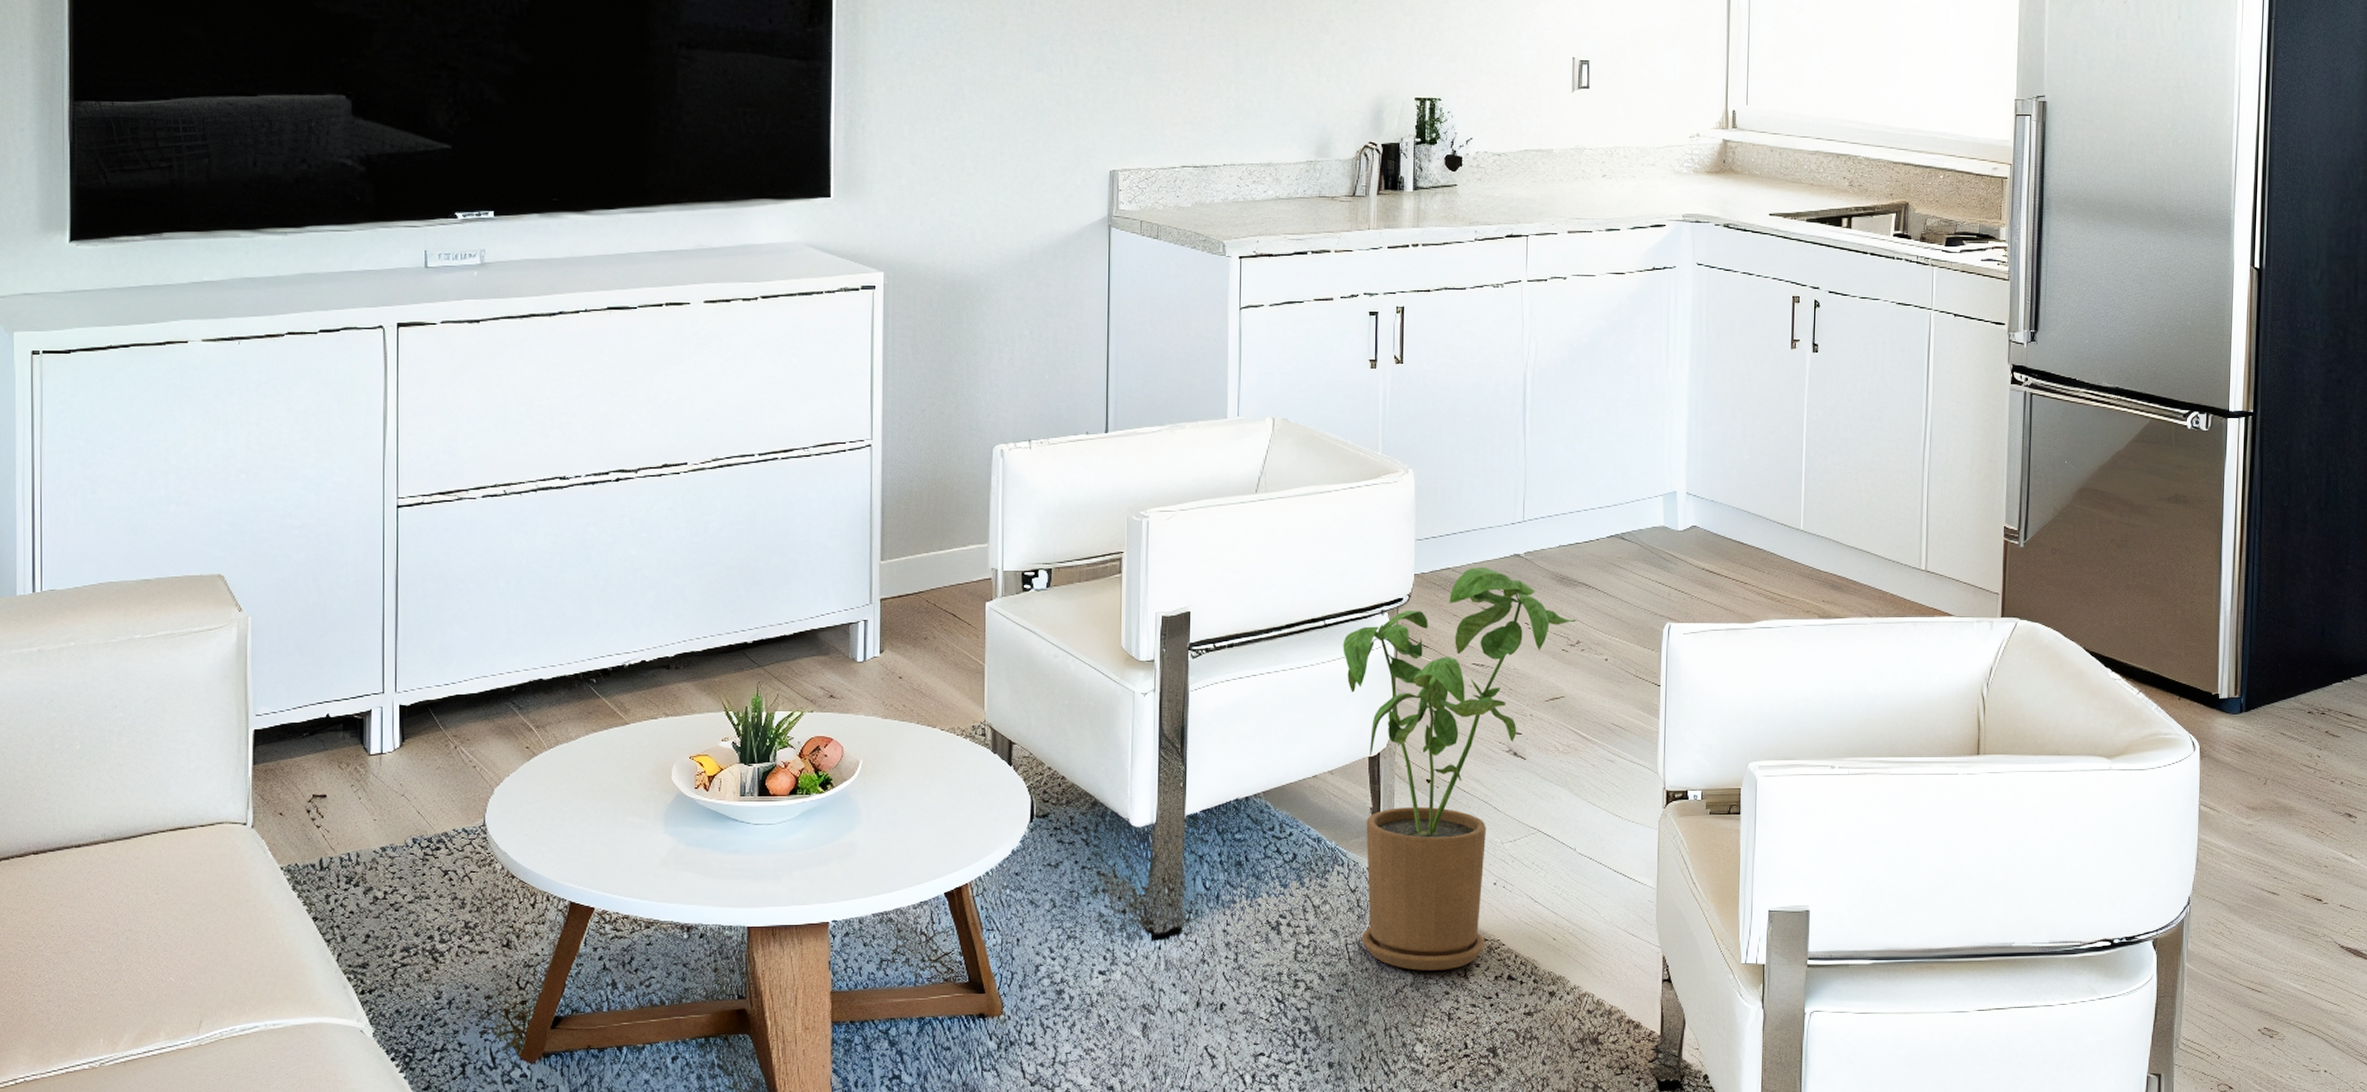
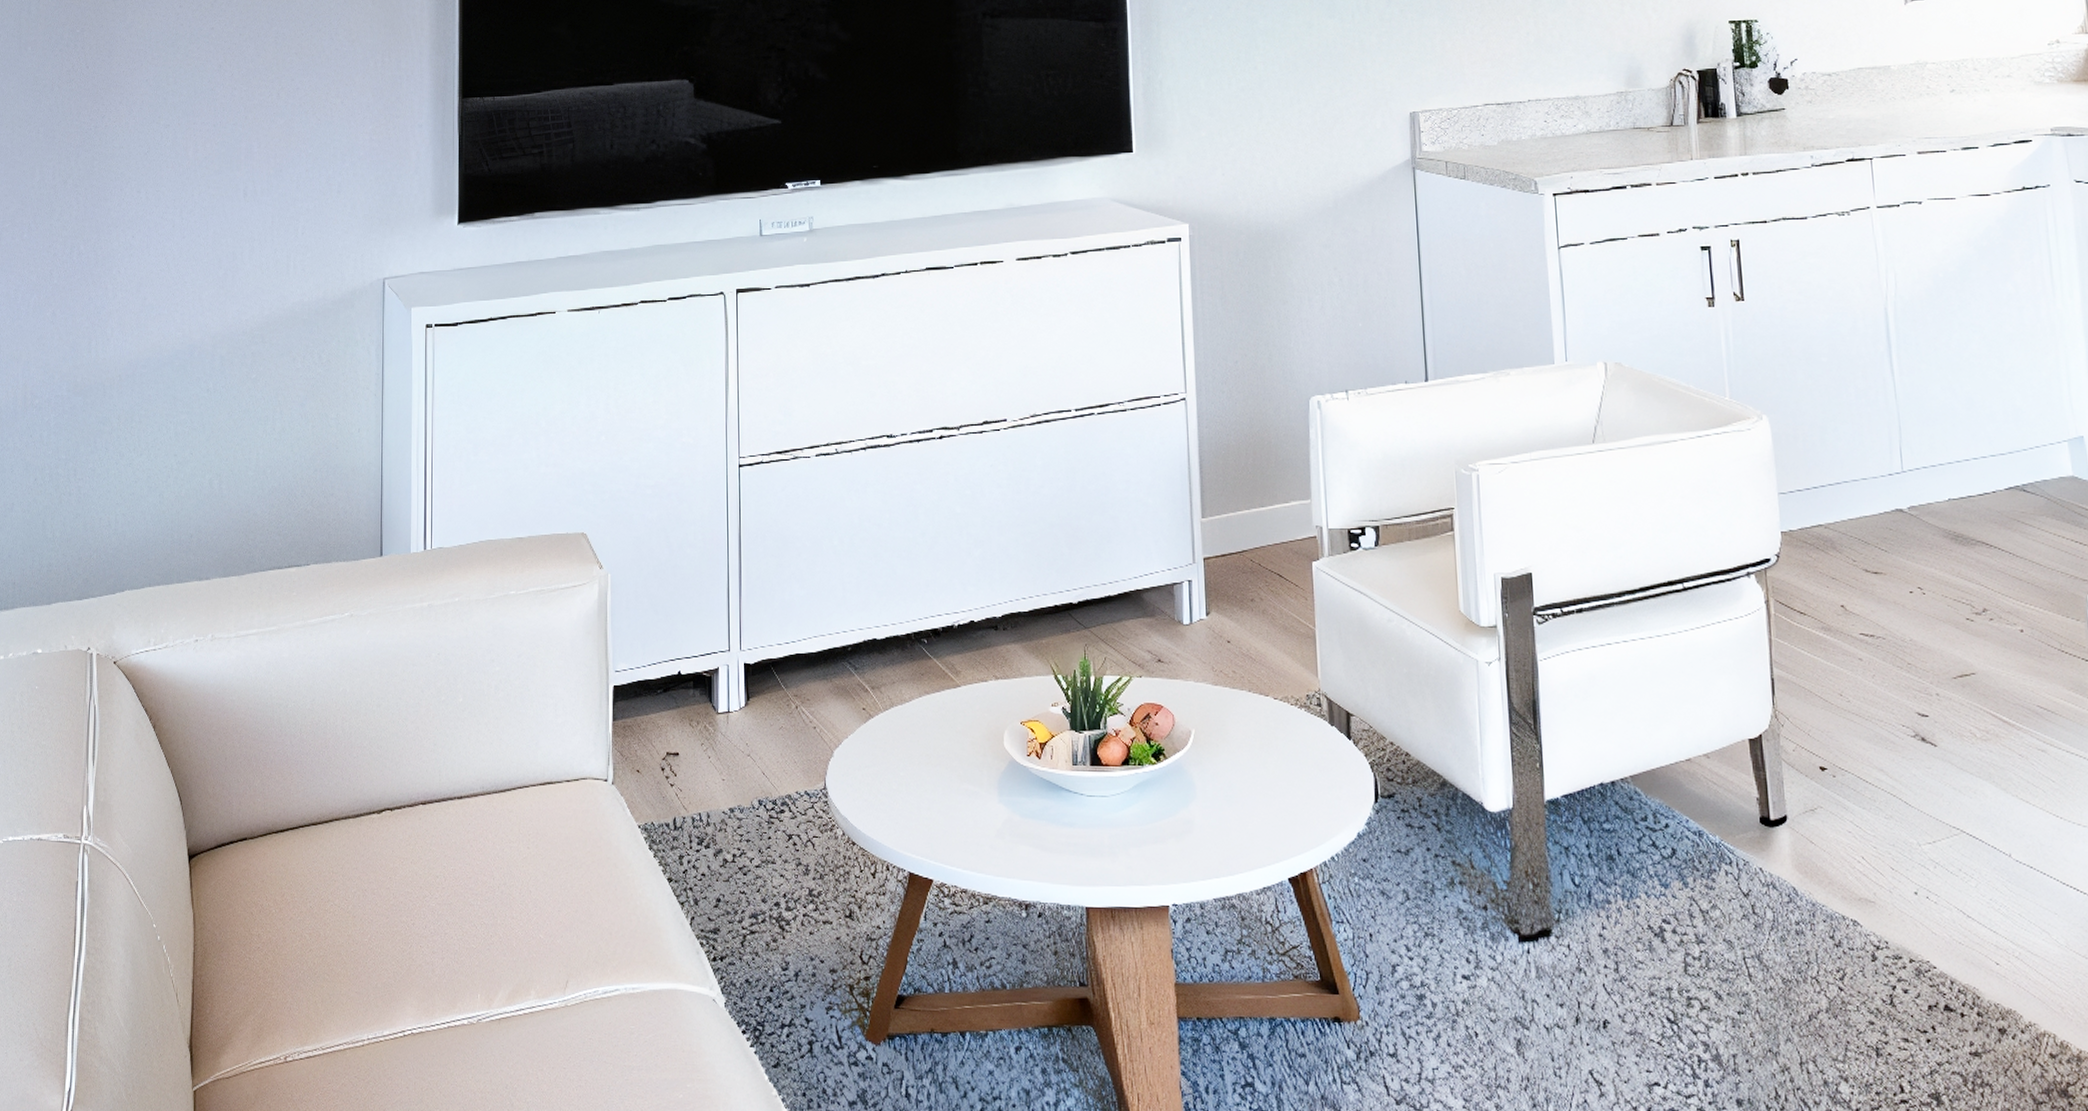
house plant: present [1343,566,1577,971] -> none [1706,523,1981,995]

